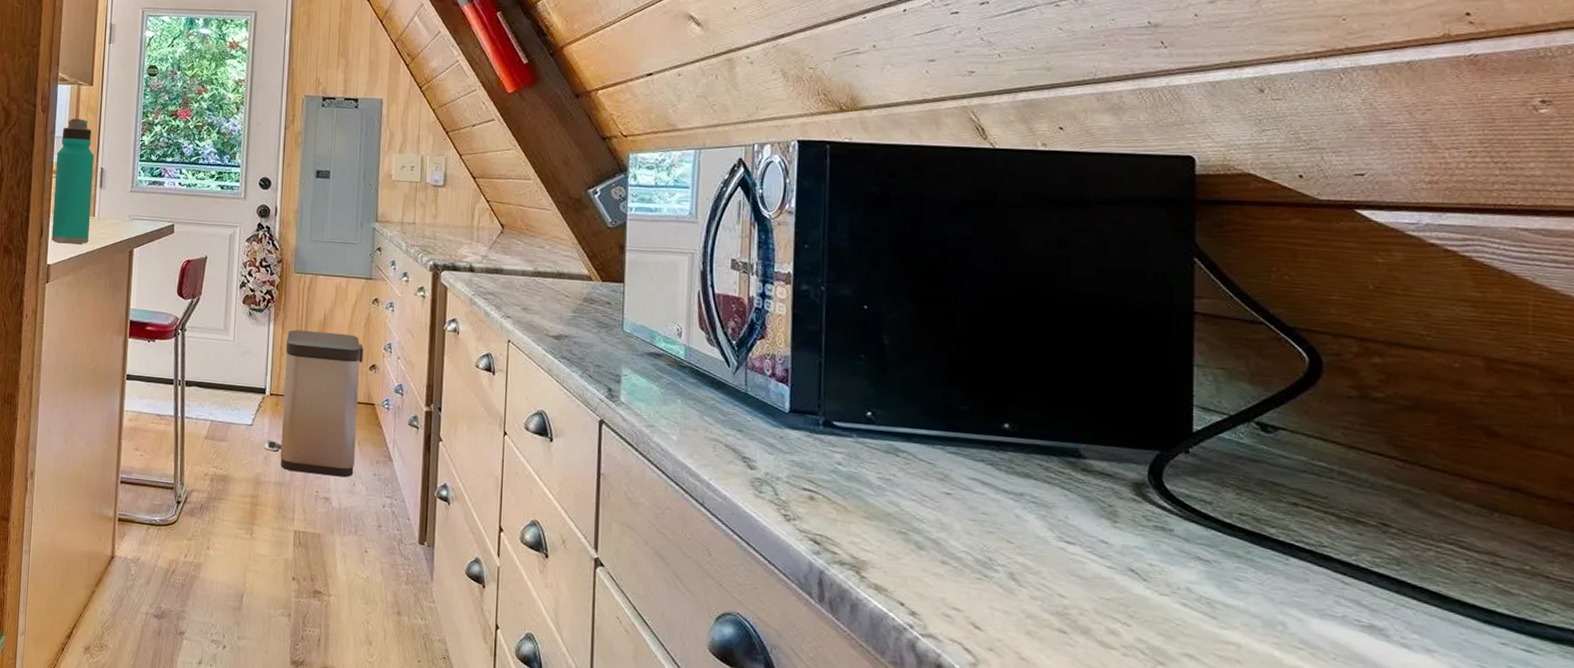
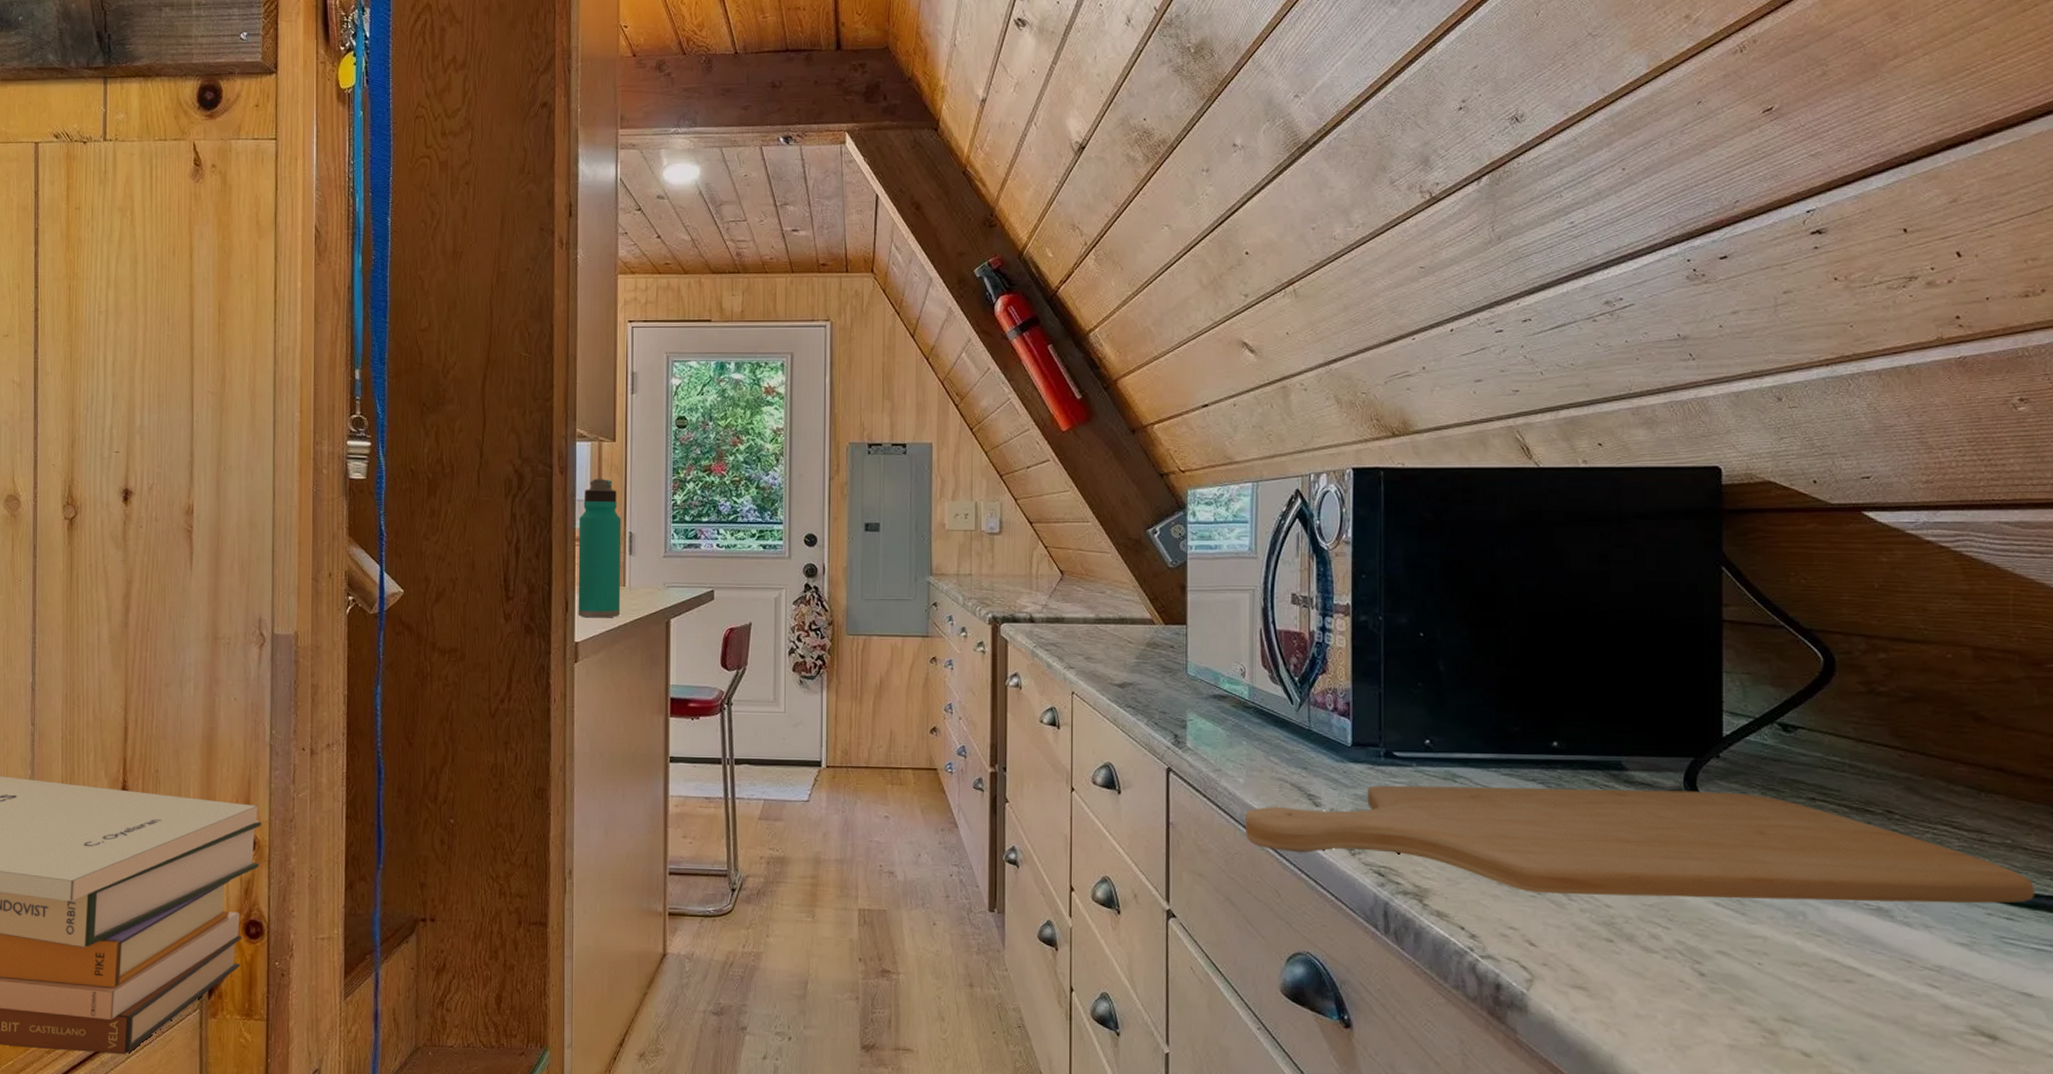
pedal bin: present [263,329,364,478] -> none [822,696,923,849]
chopping board: none [676,453,1558,635] -> present [1244,785,2034,904]

